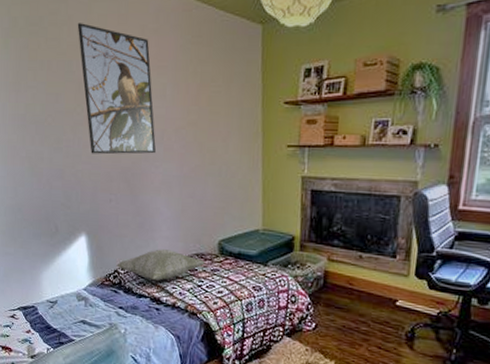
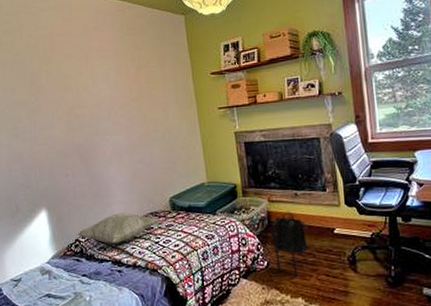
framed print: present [77,23,156,155] -> none [28,28,105,136]
backpack: none [324,272,367,344] -> present [271,210,308,276]

